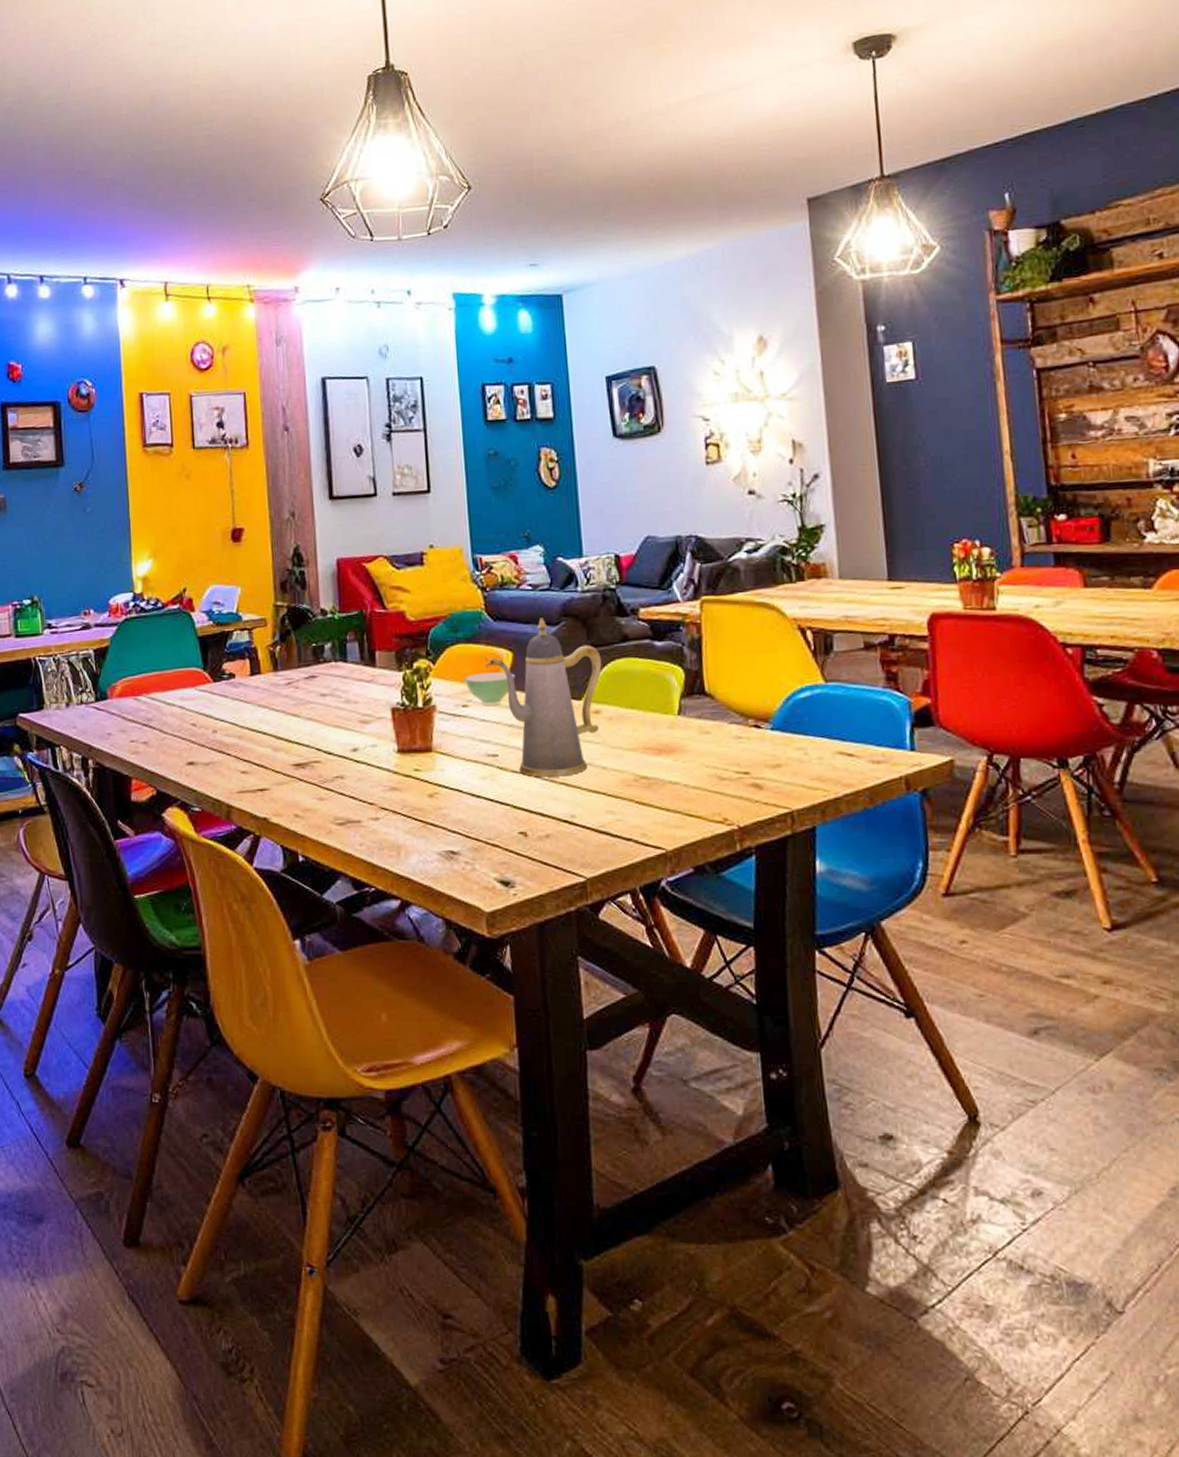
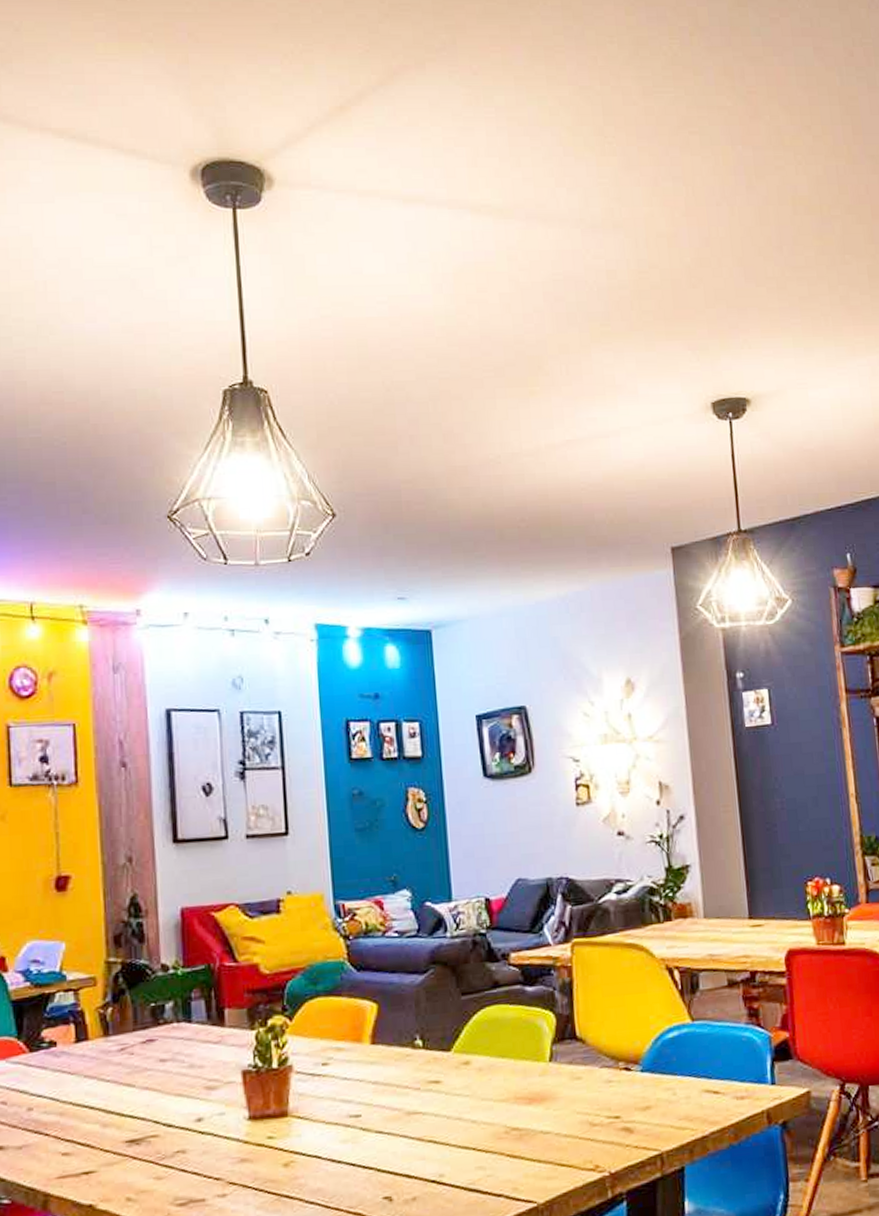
bowl: present [464,672,516,707] -> none [324,1025,380,1064]
coffee pot: present [485,618,602,777] -> none [347,966,472,1137]

